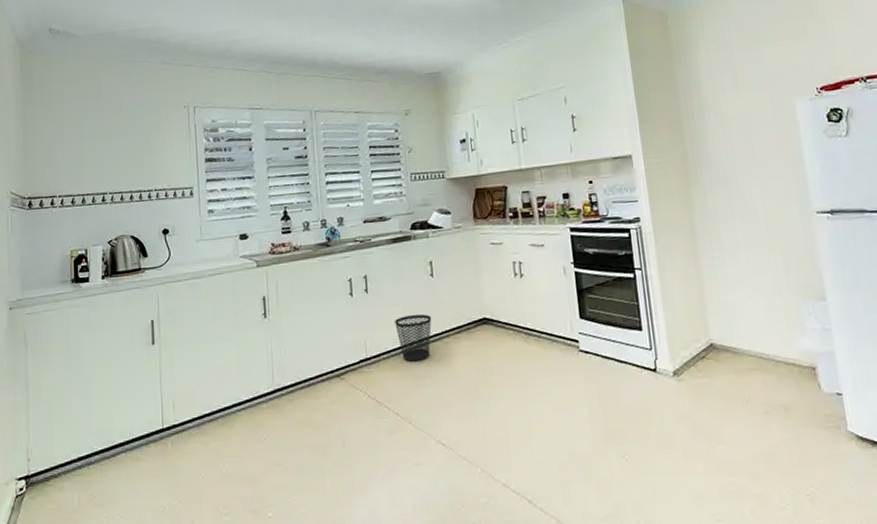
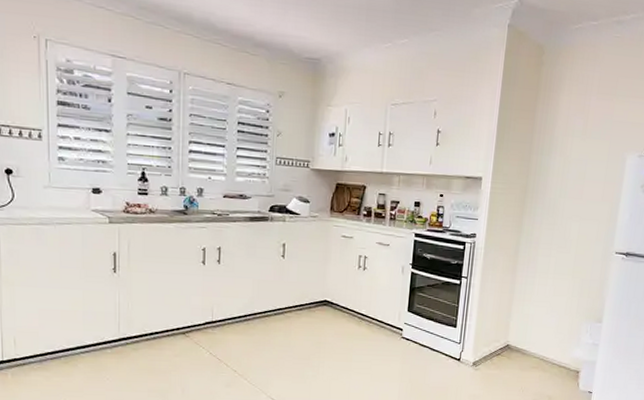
wastebasket: present [395,314,432,362] -> none [243,288,278,329]

